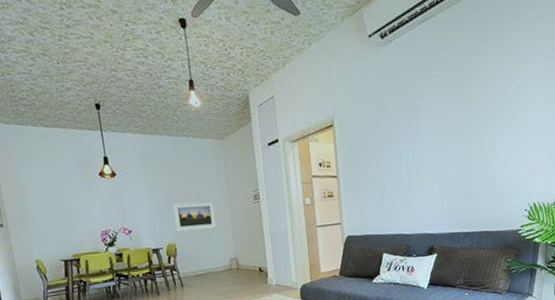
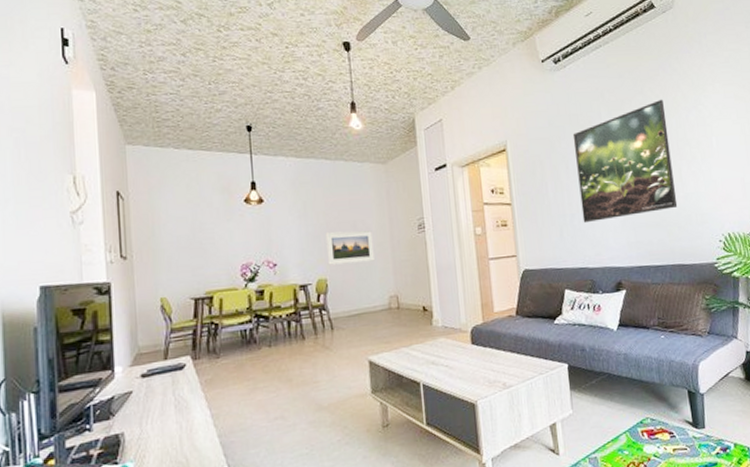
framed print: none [395,73,489,194] -> present [572,99,678,224]

